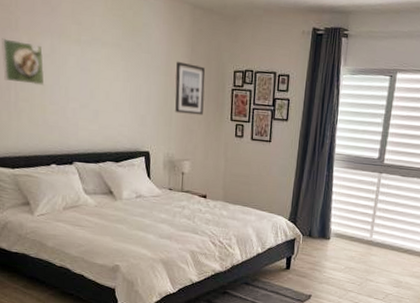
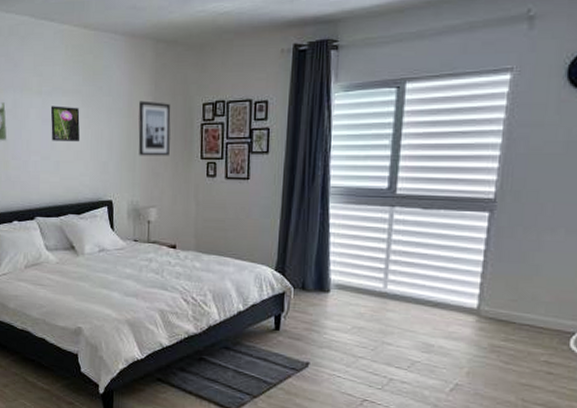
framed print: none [89,55,120,94] -> present [50,106,80,142]

